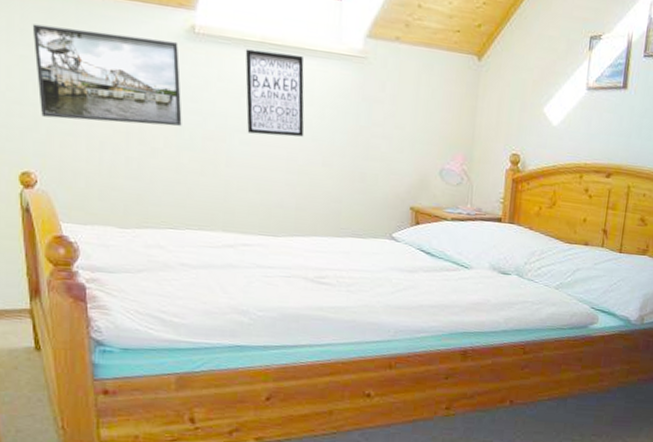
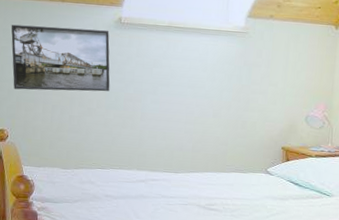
wall art: present [245,49,304,137] -> none [157,32,200,96]

